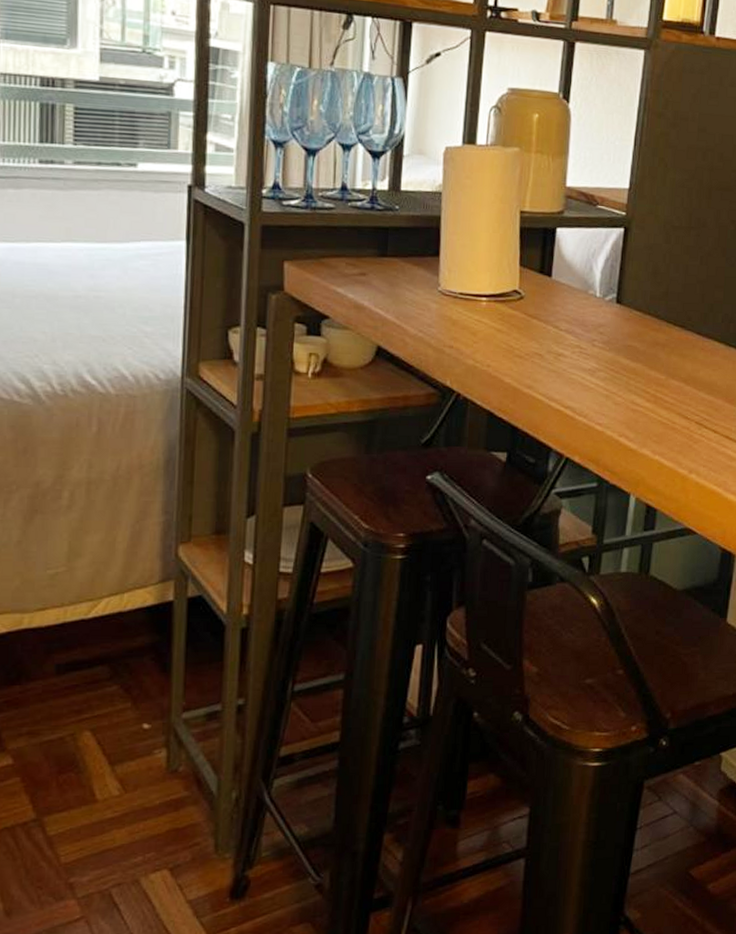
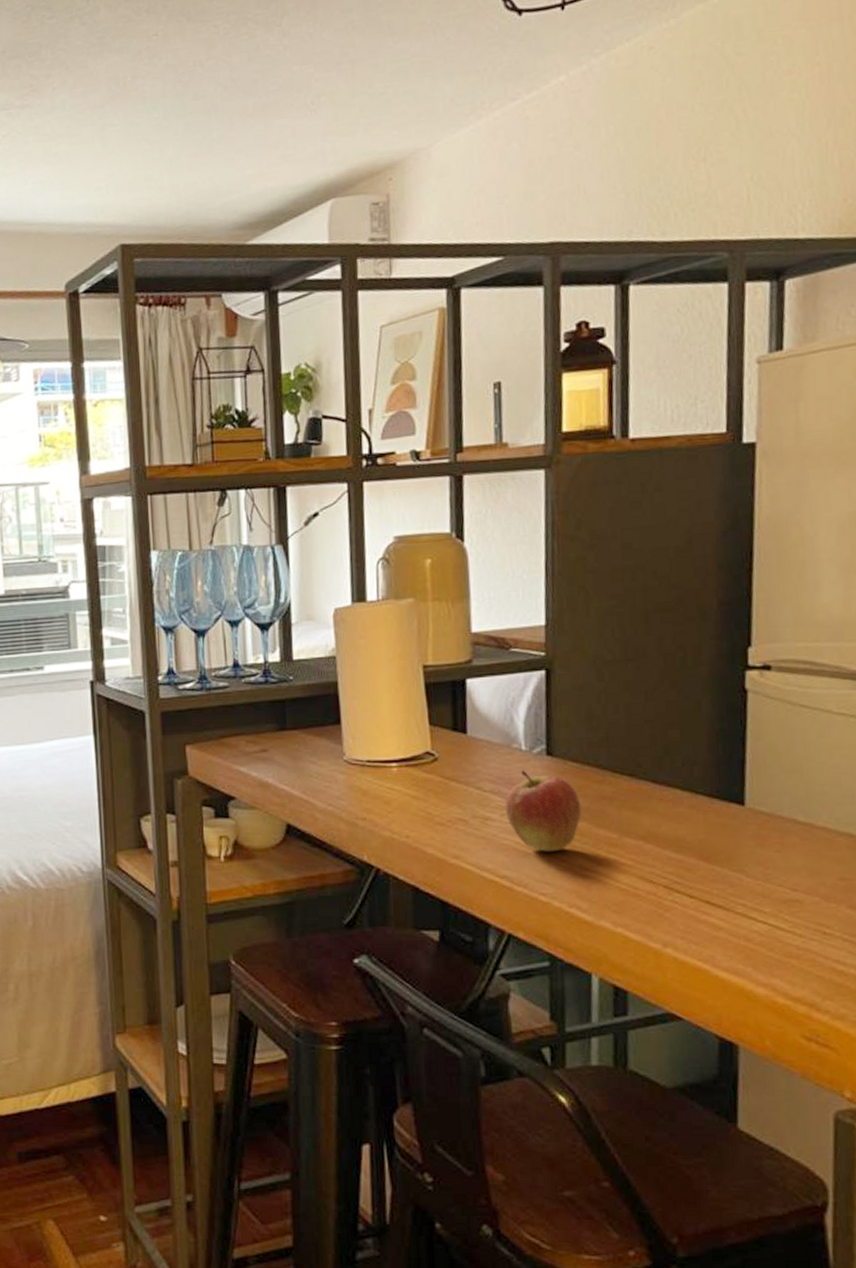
fruit: none [576,314,639,388] -> present [505,770,582,852]

